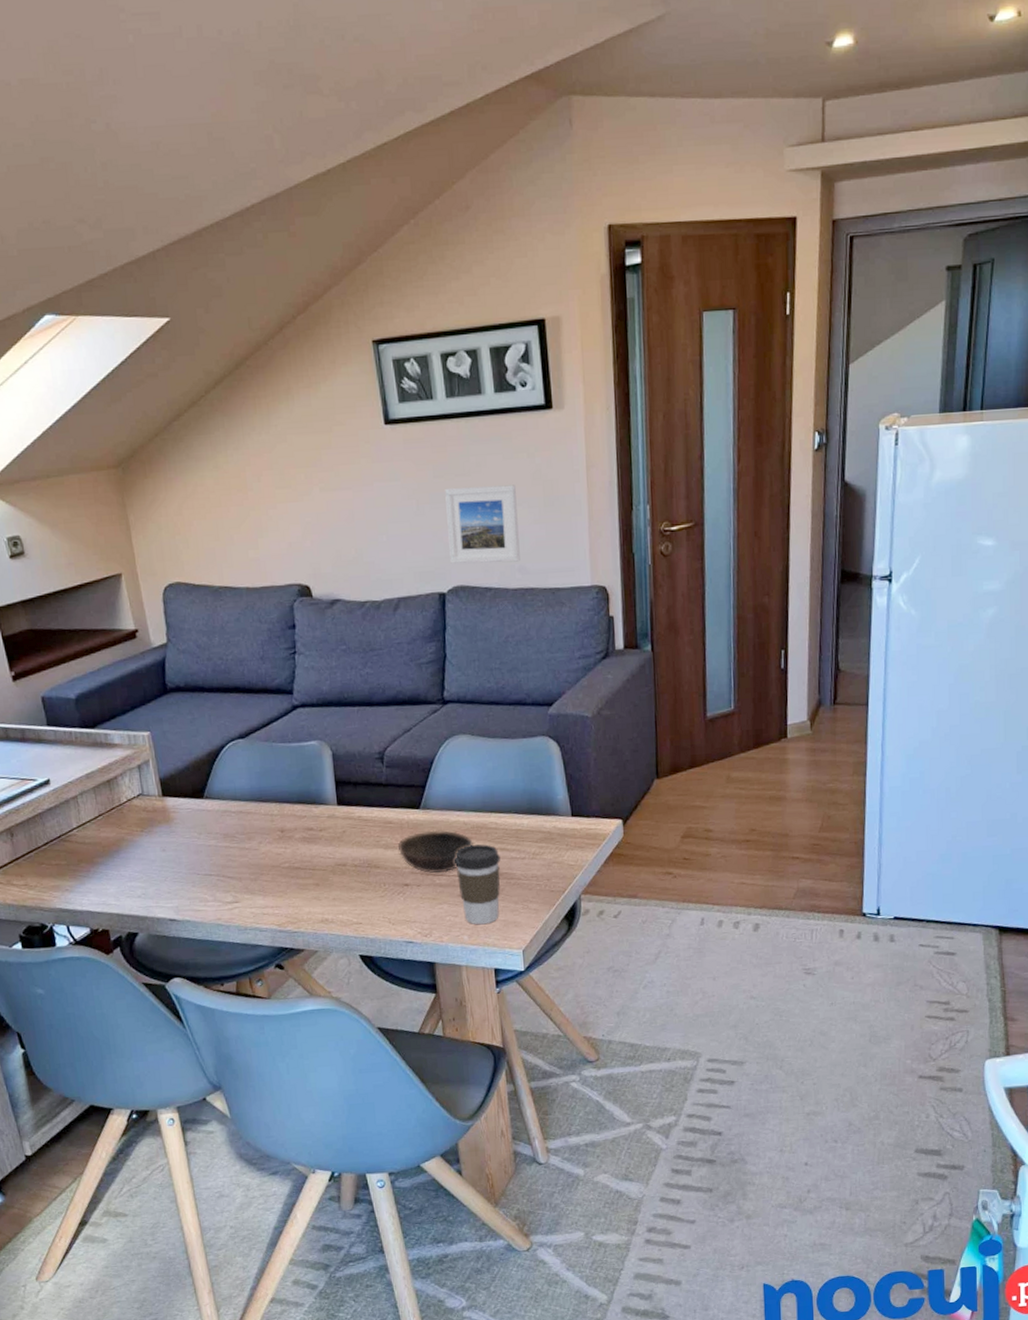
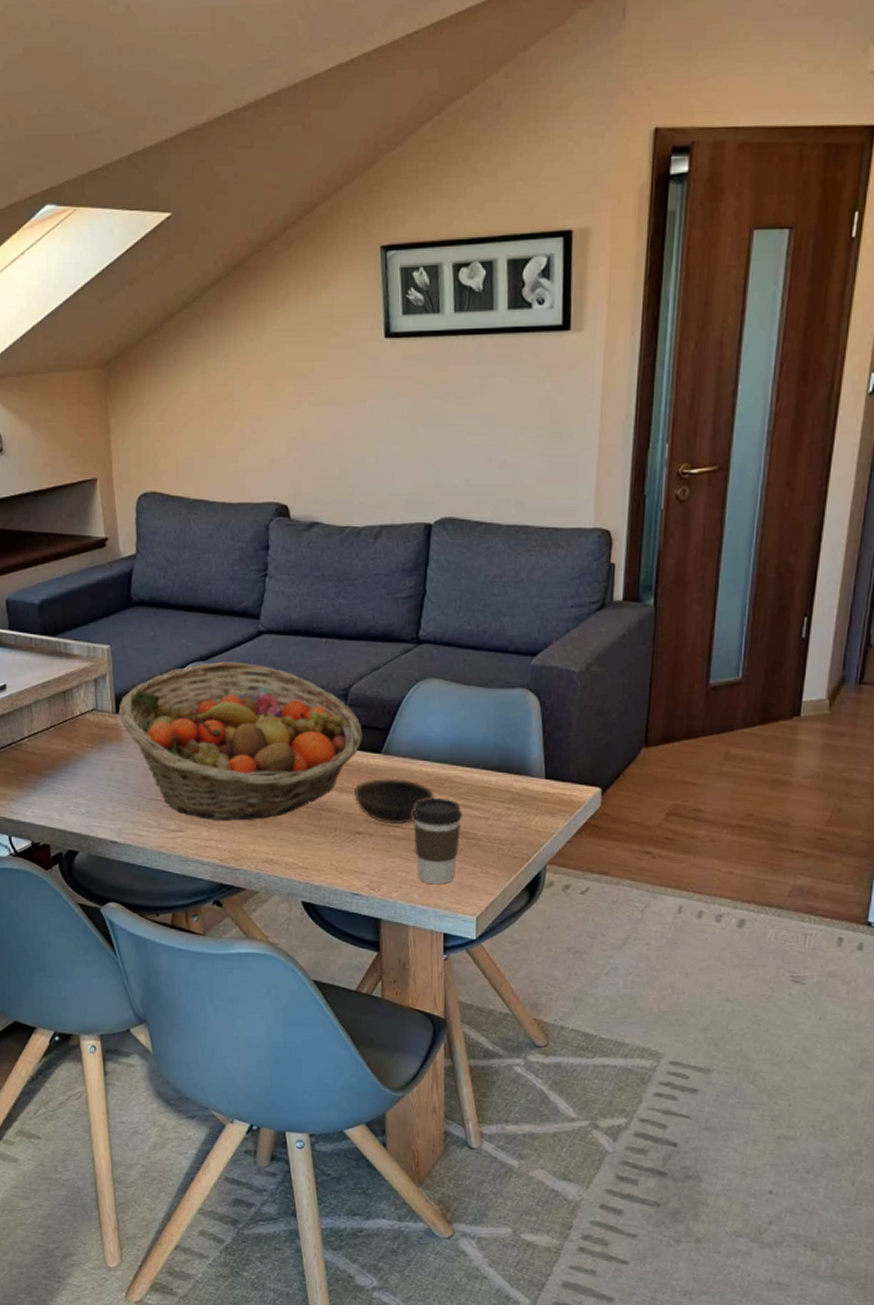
fruit basket: none [164,736,401,888] -> present [118,661,362,821]
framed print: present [445,484,520,564] -> none [441,410,520,496]

